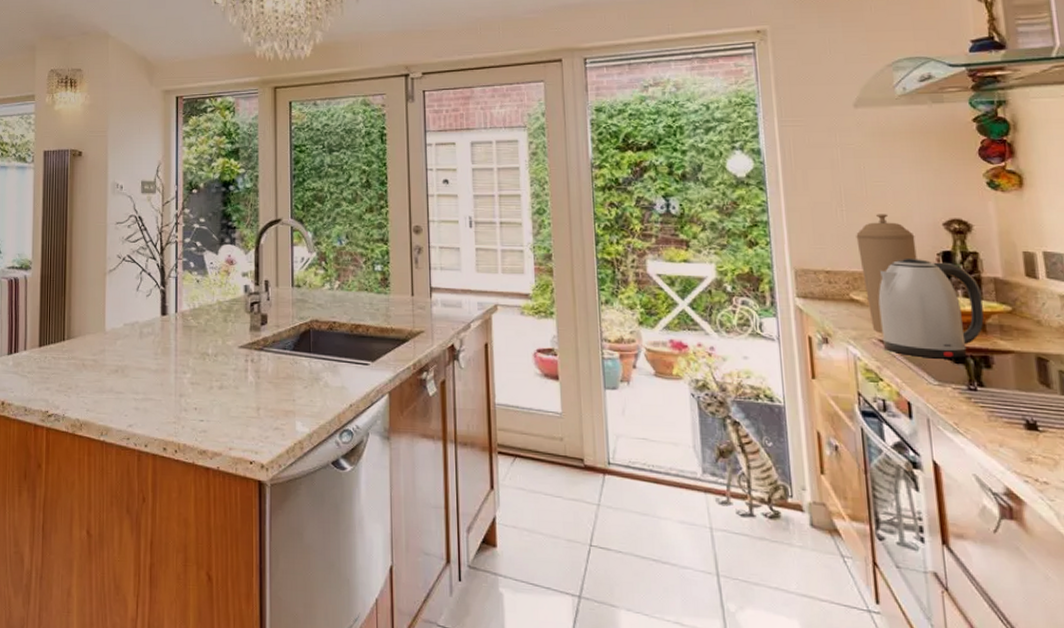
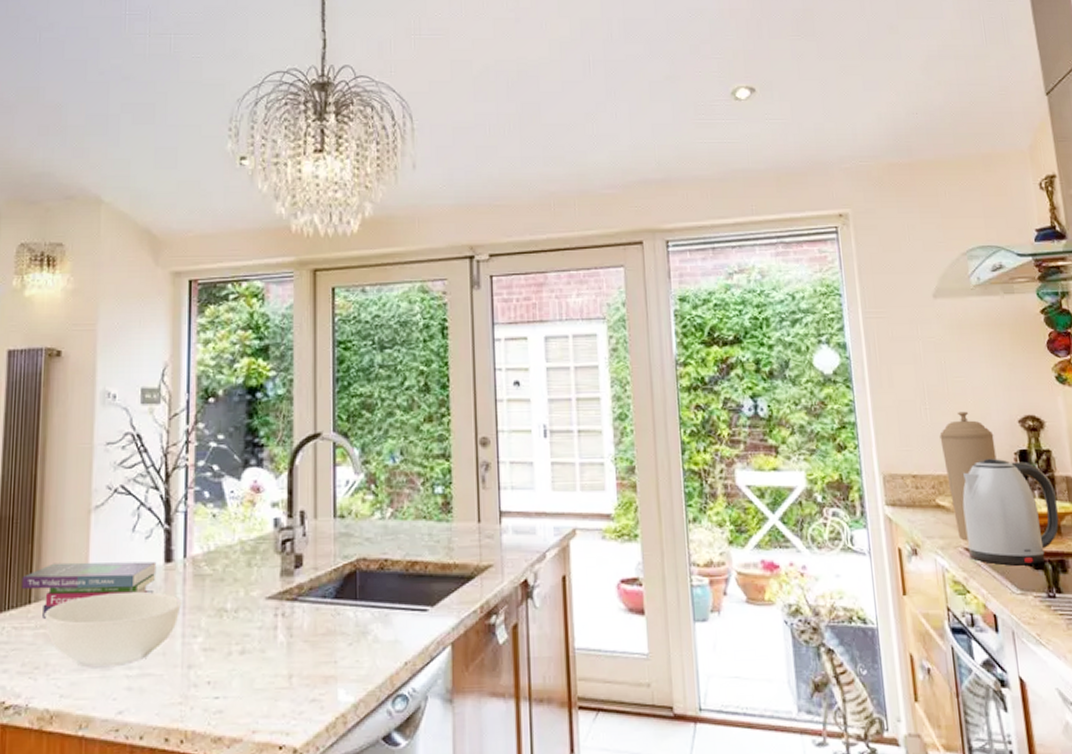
books: none [58,311,155,352] -> present [21,561,157,619]
bowl: none [74,336,174,392] -> present [44,592,181,668]

